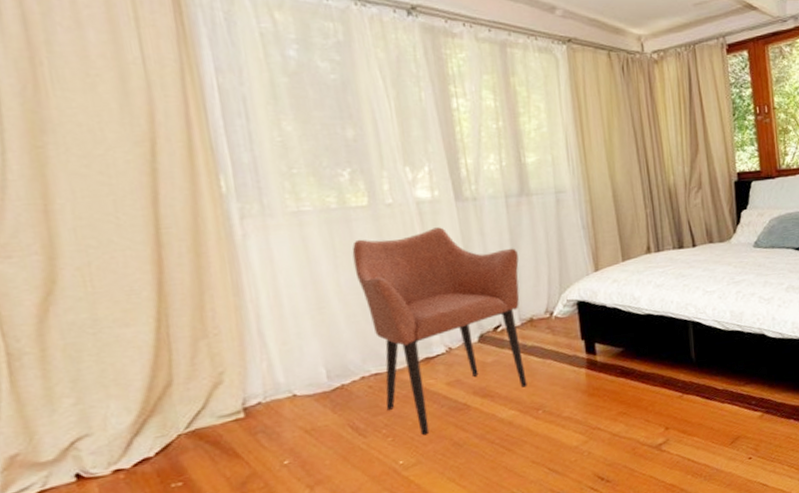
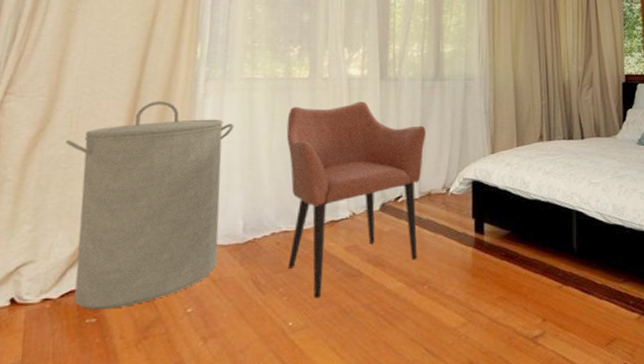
laundry hamper: none [84,247,306,475] -> present [65,101,234,310]

